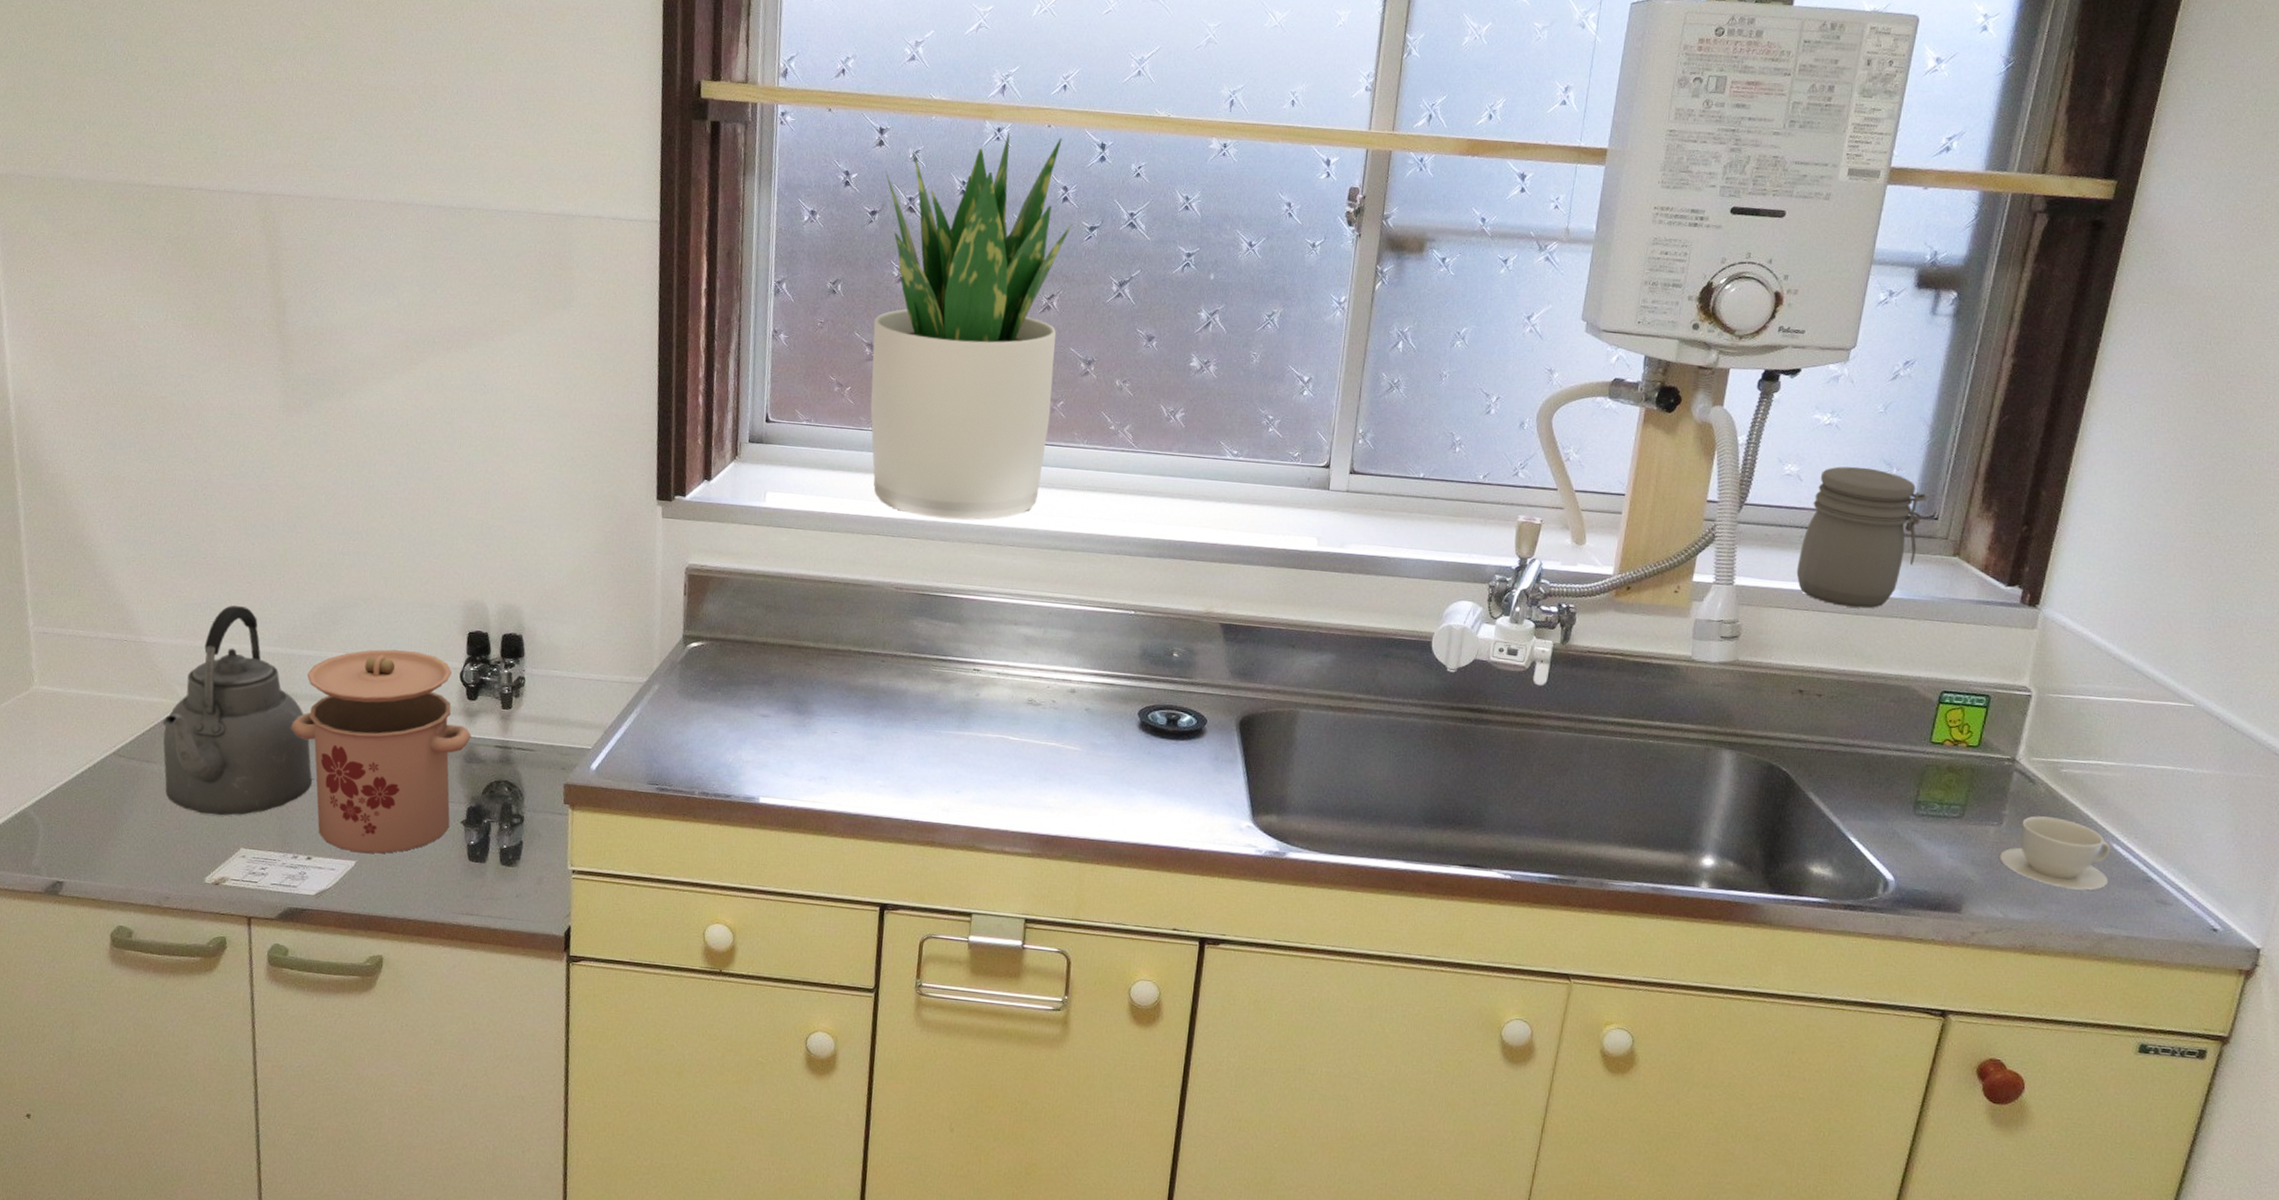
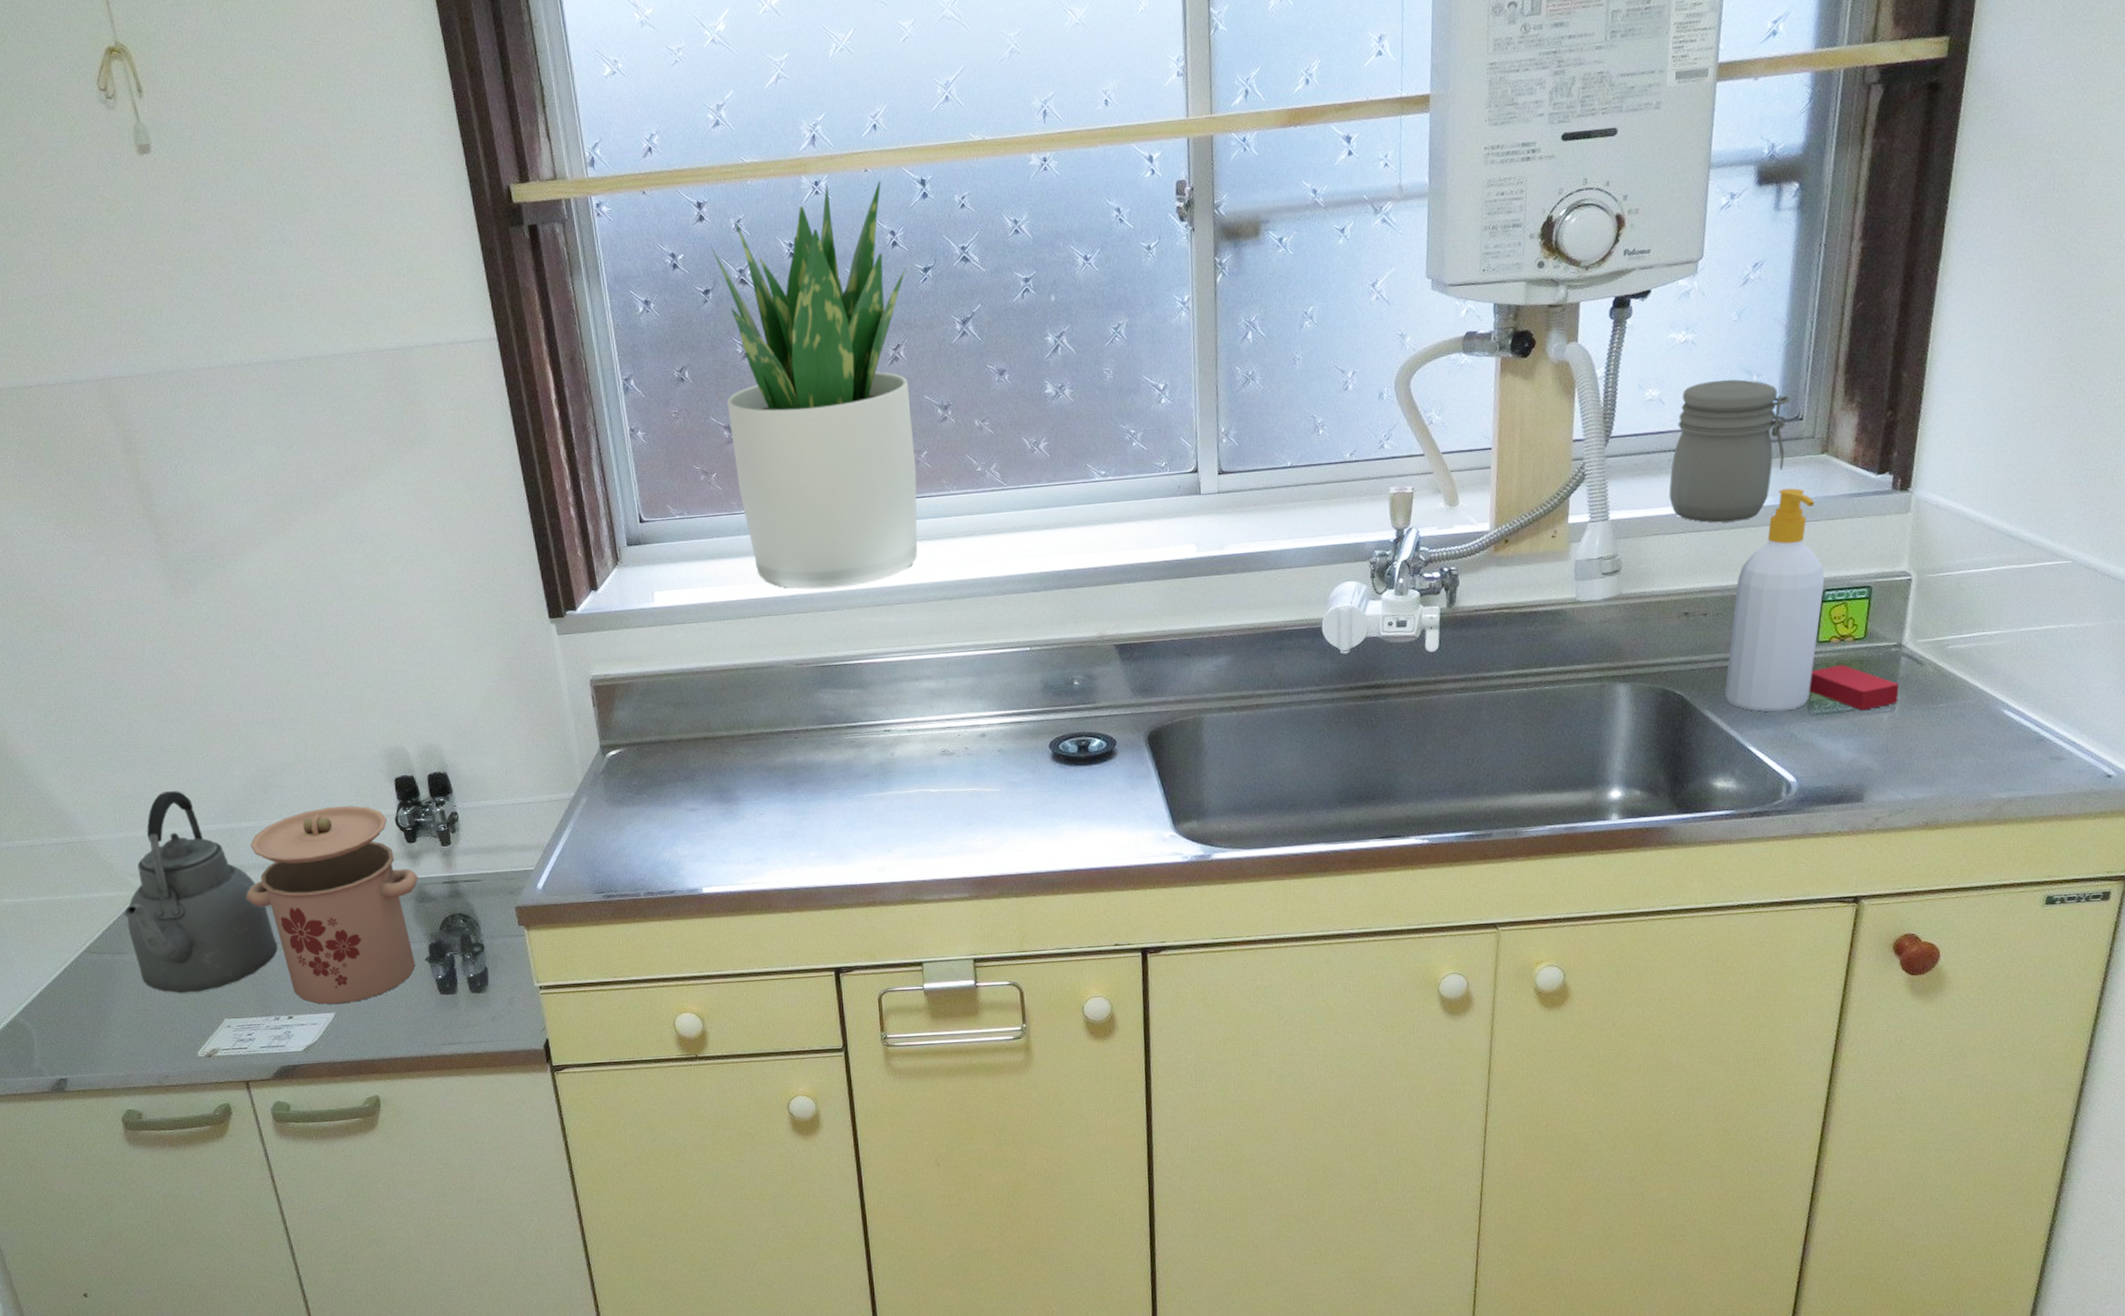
soap bottle: none [1830,584,1944,807] -> present [1724,488,1825,712]
sponge: none [1917,769,2009,820] -> present [1809,665,1899,711]
teacup: present [1998,816,2111,890] -> none [1894,694,2003,761]

